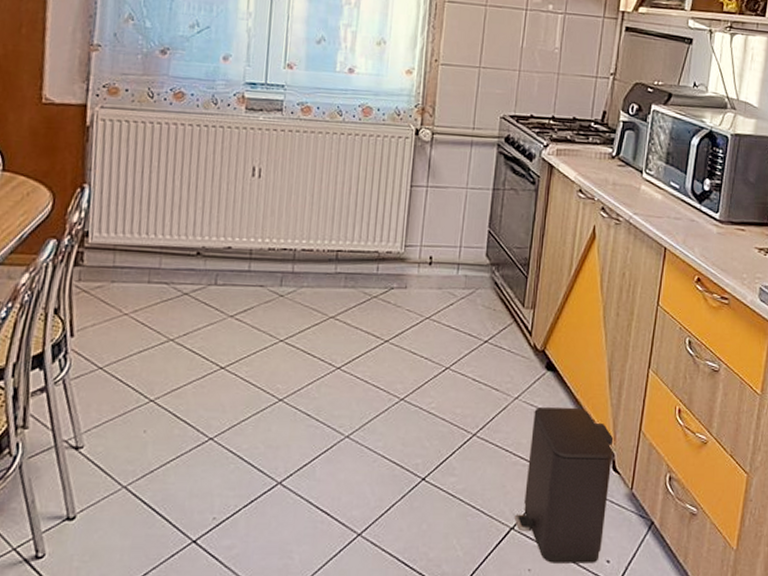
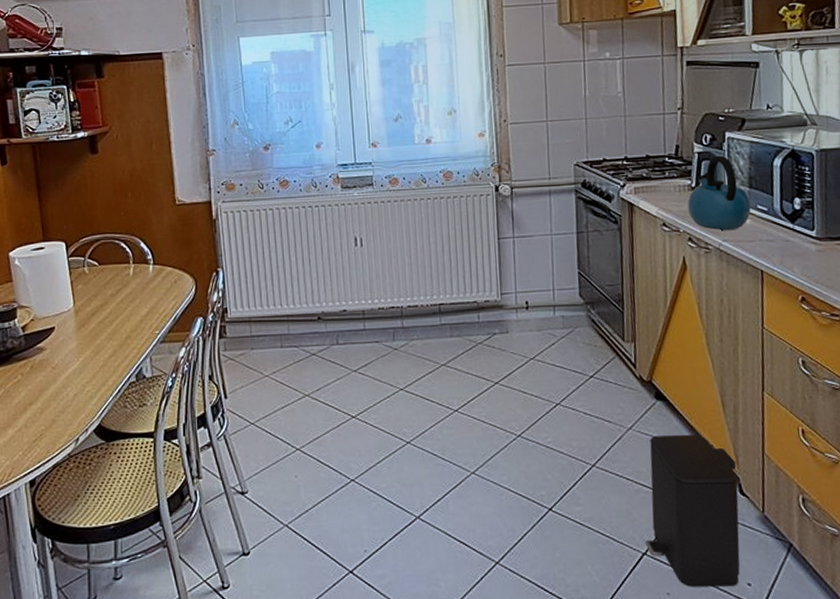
kettle: none [605,126,664,204] -> present [687,155,751,230]

